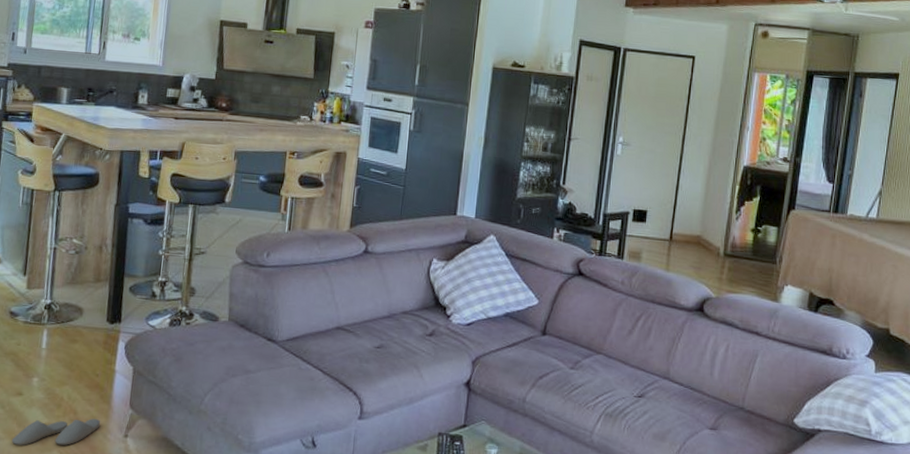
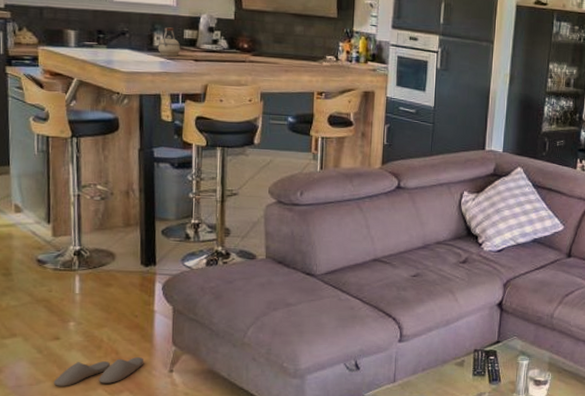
kettle: none [141,86,163,114] -> present [157,27,181,56]

